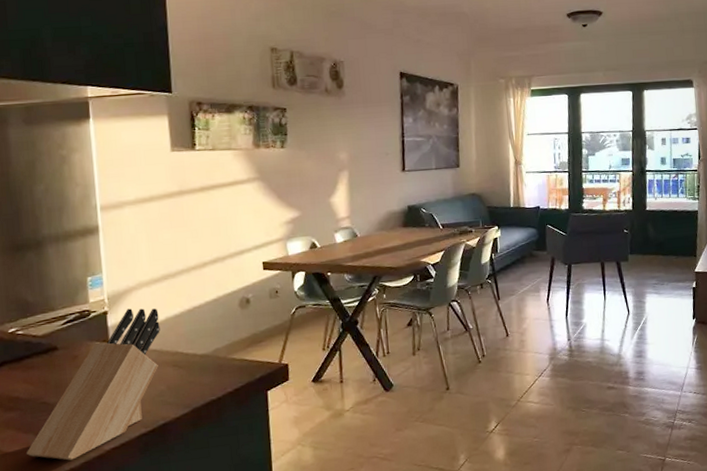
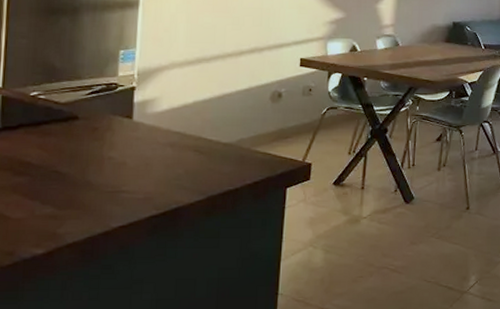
knife block: present [27,308,160,461] -> none [30,87,188,233]

